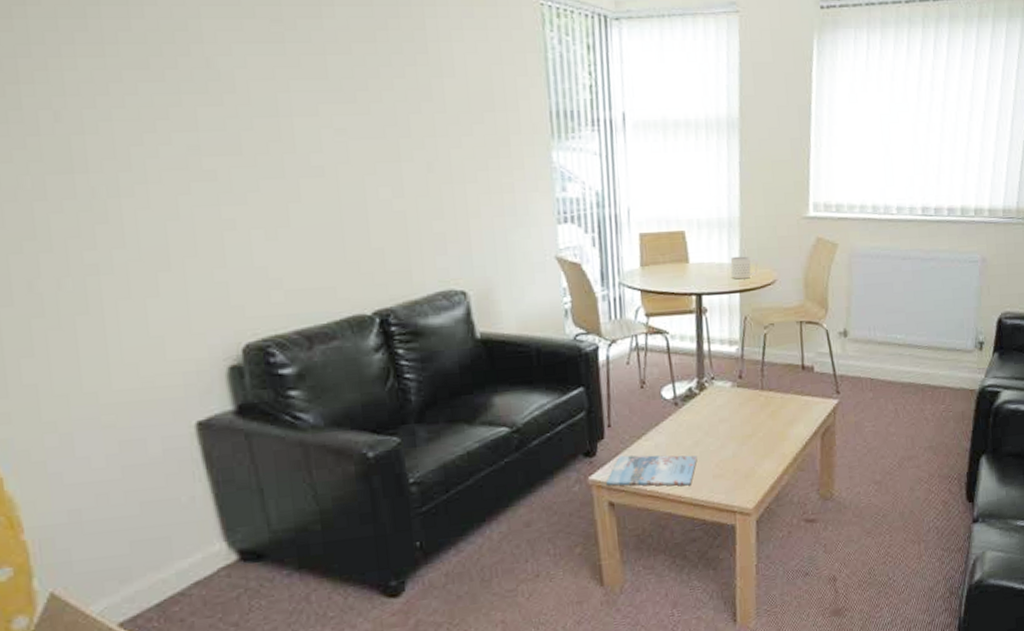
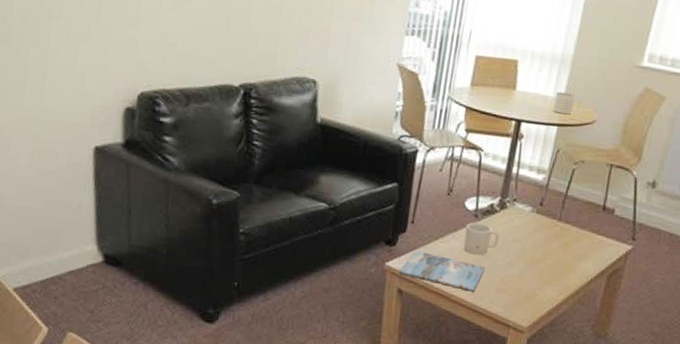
mug: none [667,410,705,446] -> present [463,222,500,256]

